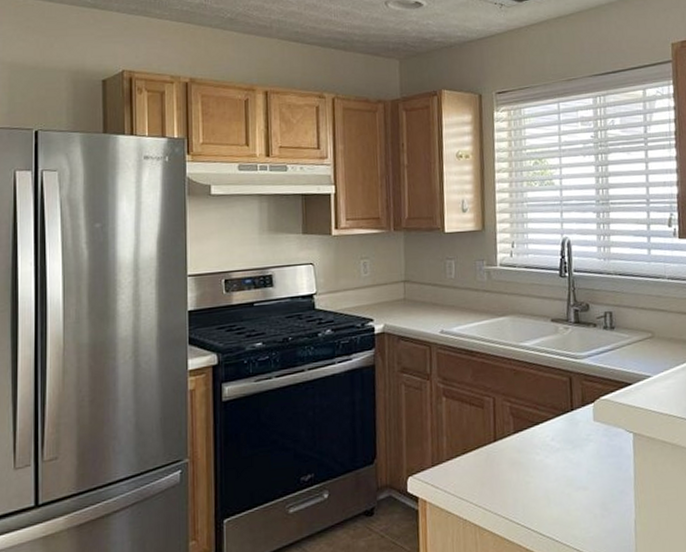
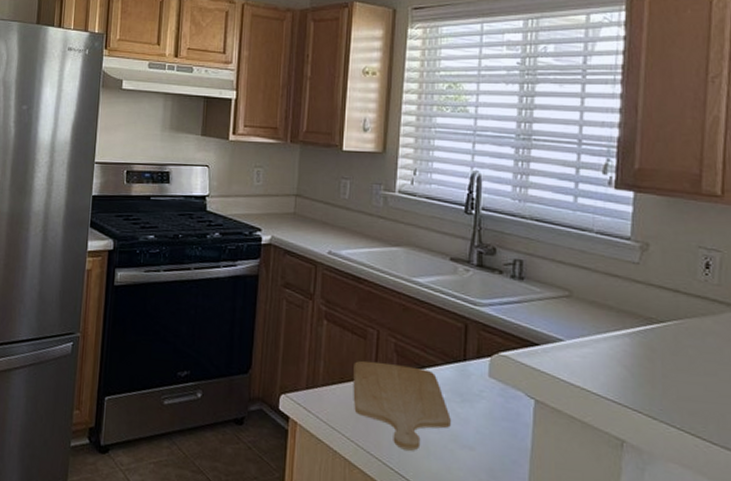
chopping board: none [474,425,566,505] -> present [353,360,451,452]

